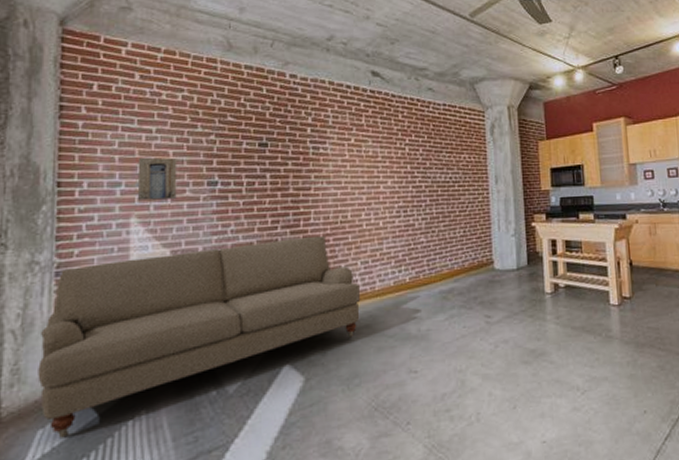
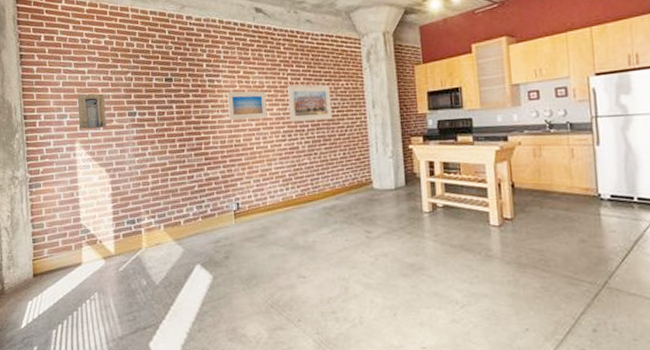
sofa: present [38,235,360,438] -> none [24,157,255,309]
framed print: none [334,160,381,194] -> present [227,91,268,120]
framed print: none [404,156,453,197] -> present [287,85,333,123]

